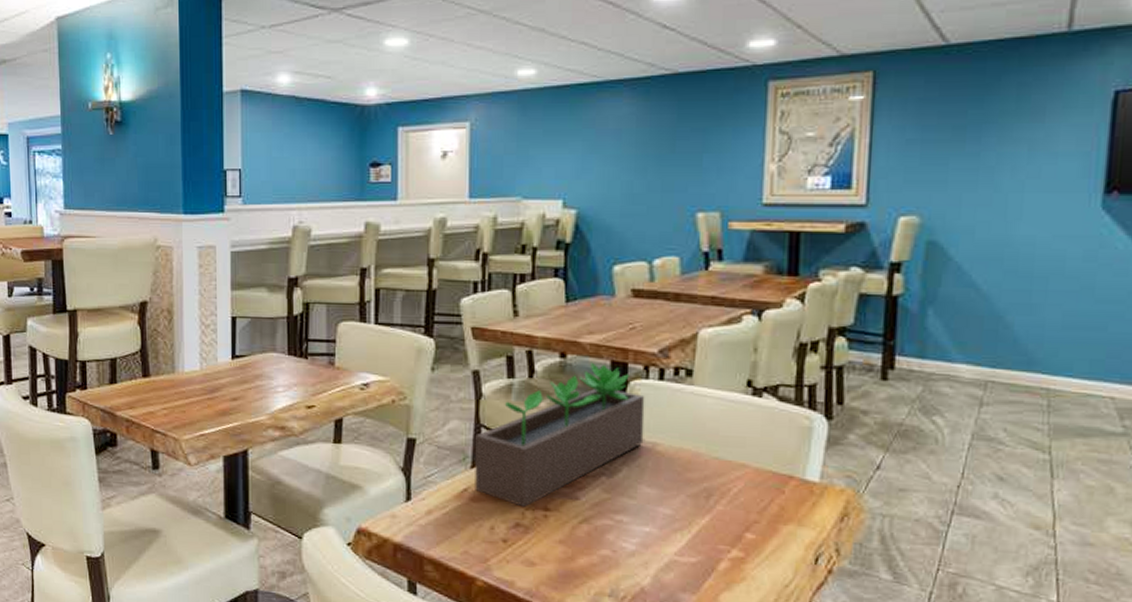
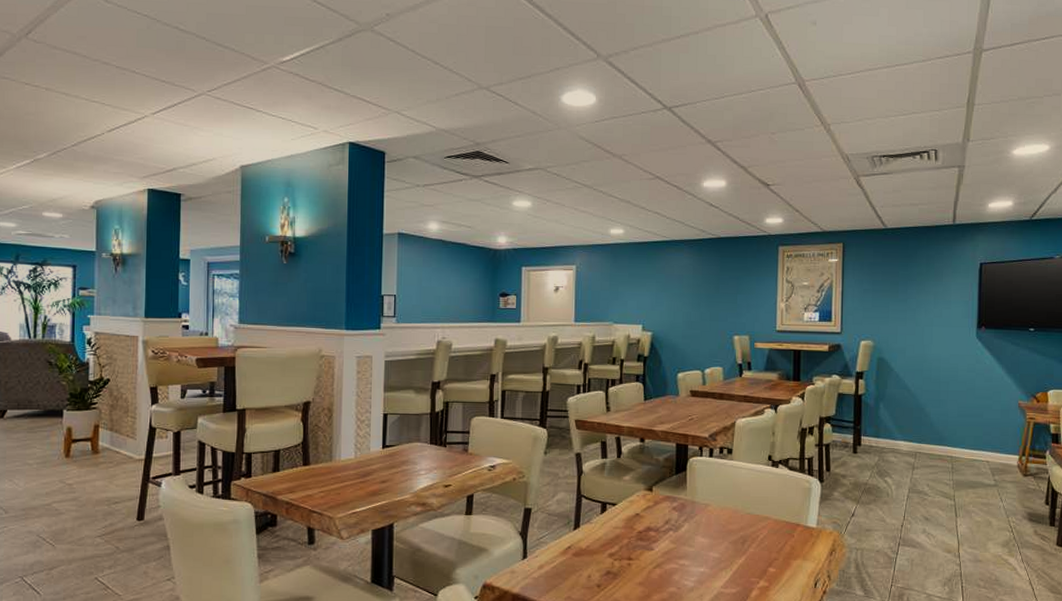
succulent planter: present [475,362,645,507] -> none [576,445,700,558]

